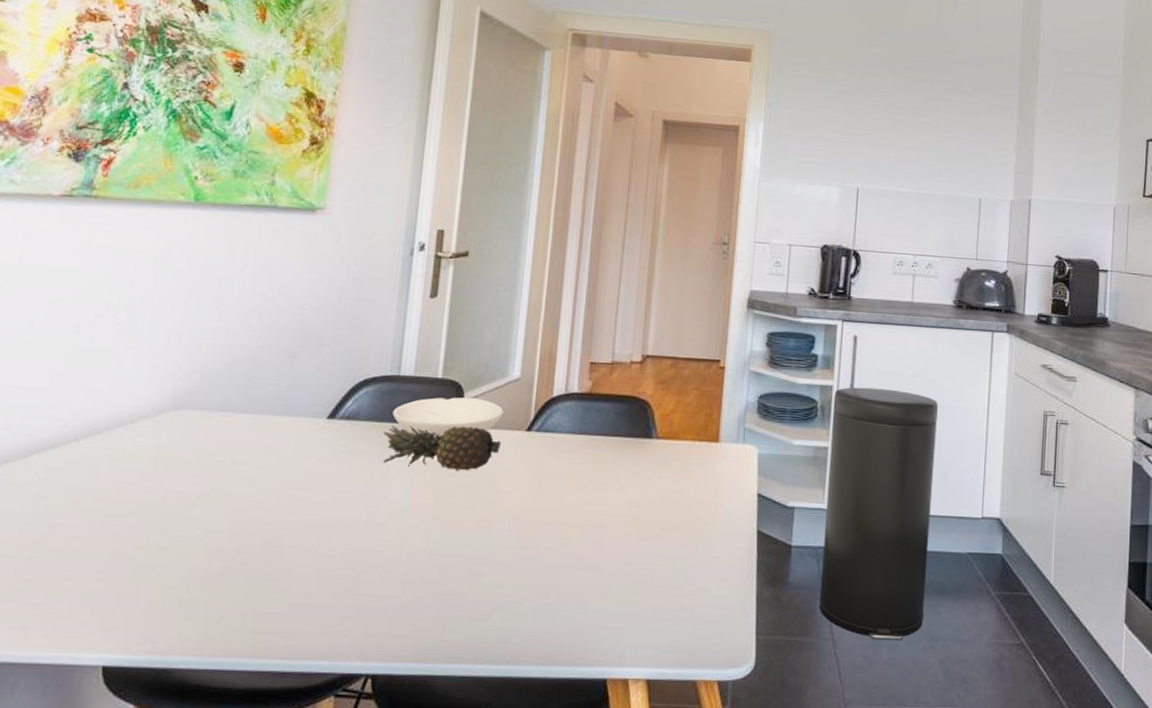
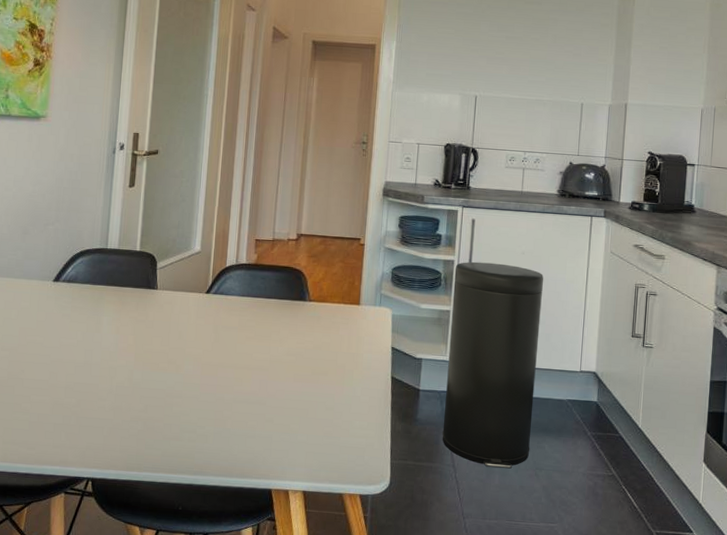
fruit: present [382,425,502,471] -> none [95,287,187,324]
bowl: present [393,397,504,438] -> none [102,266,188,298]

